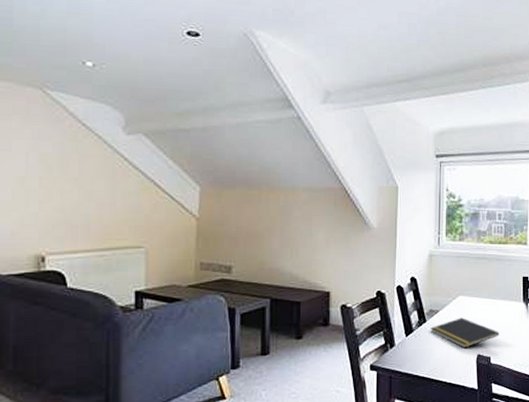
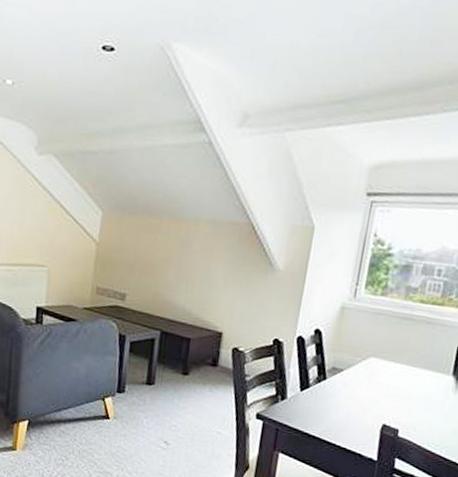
notepad: present [430,317,500,348] -> none [330,381,416,415]

